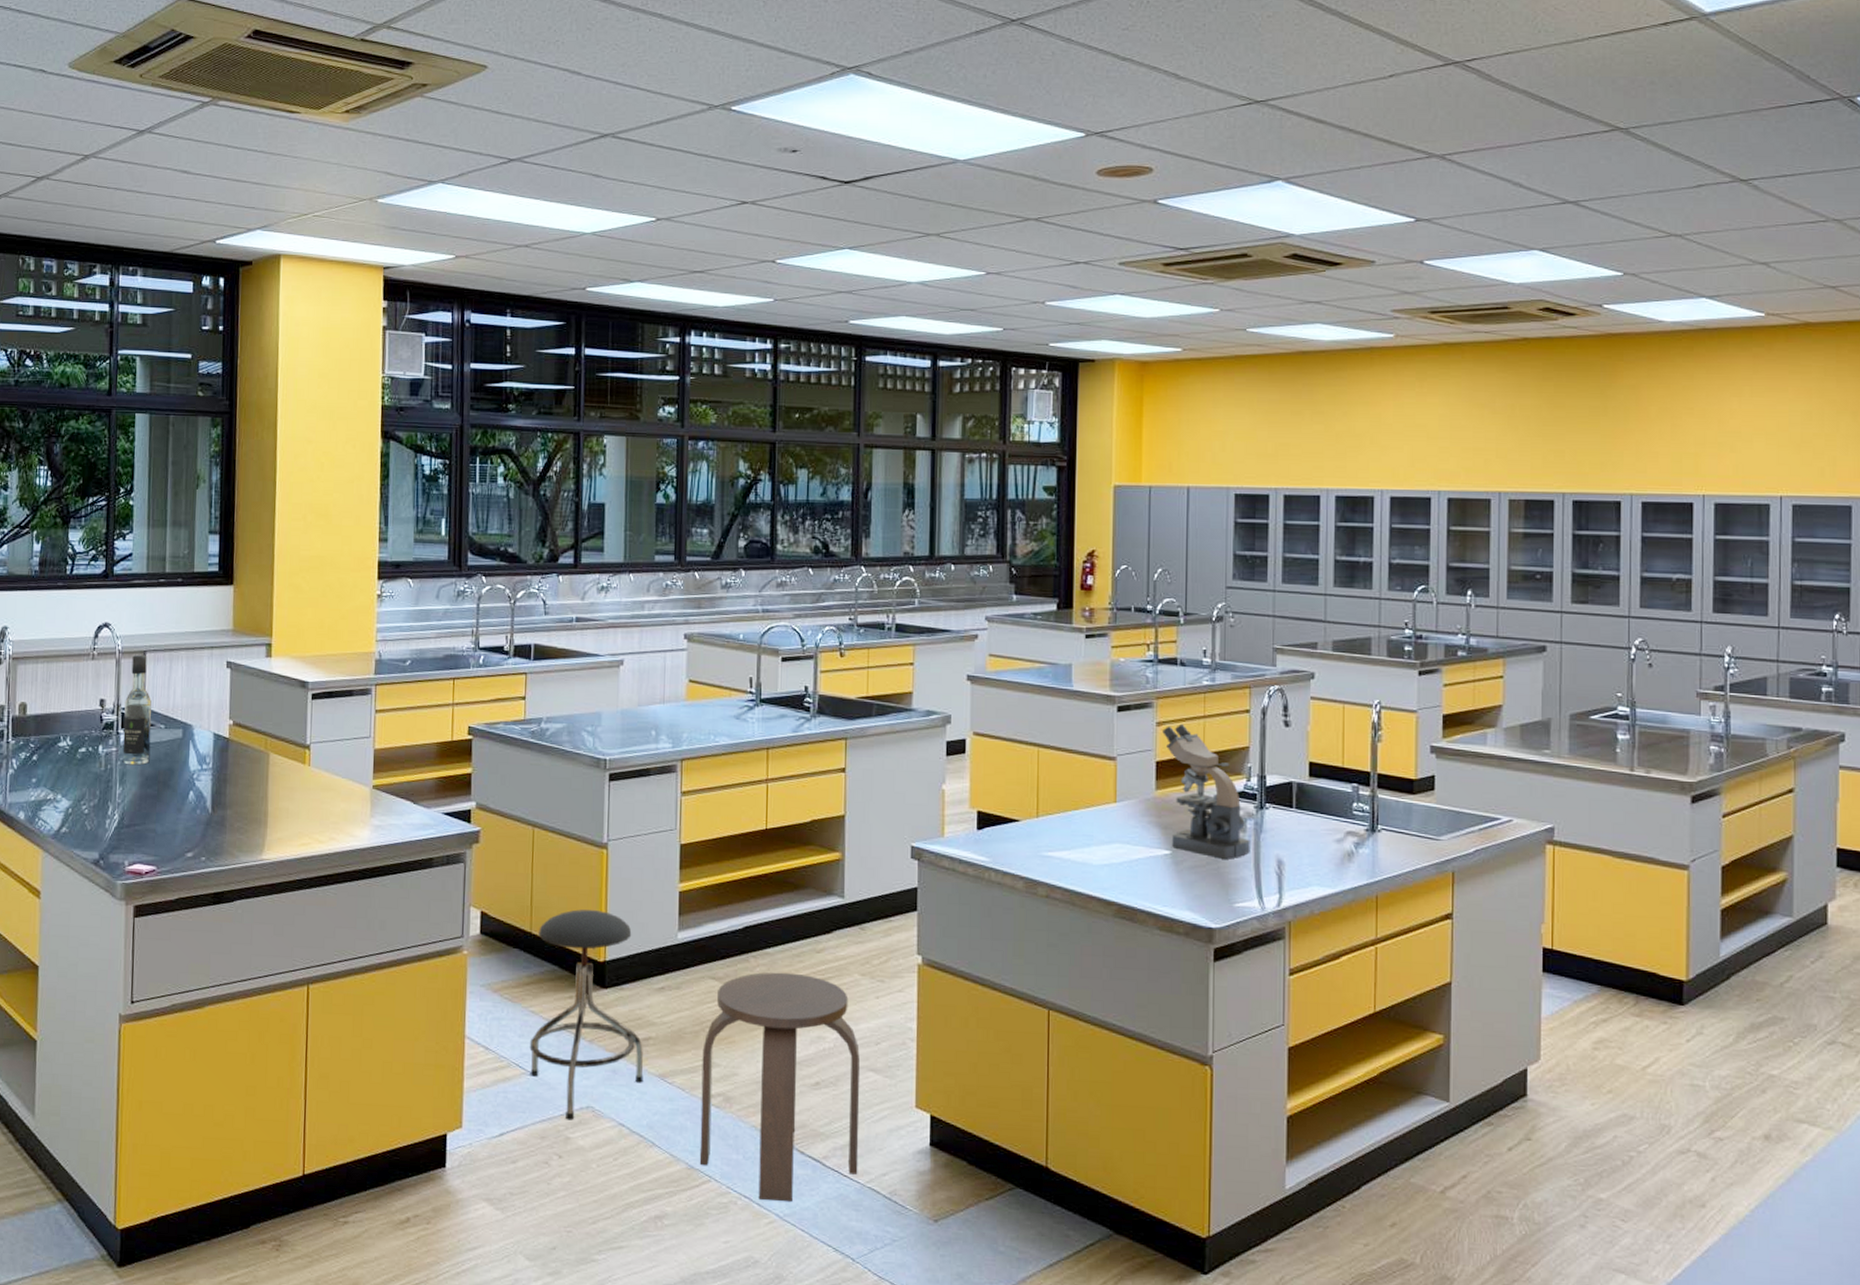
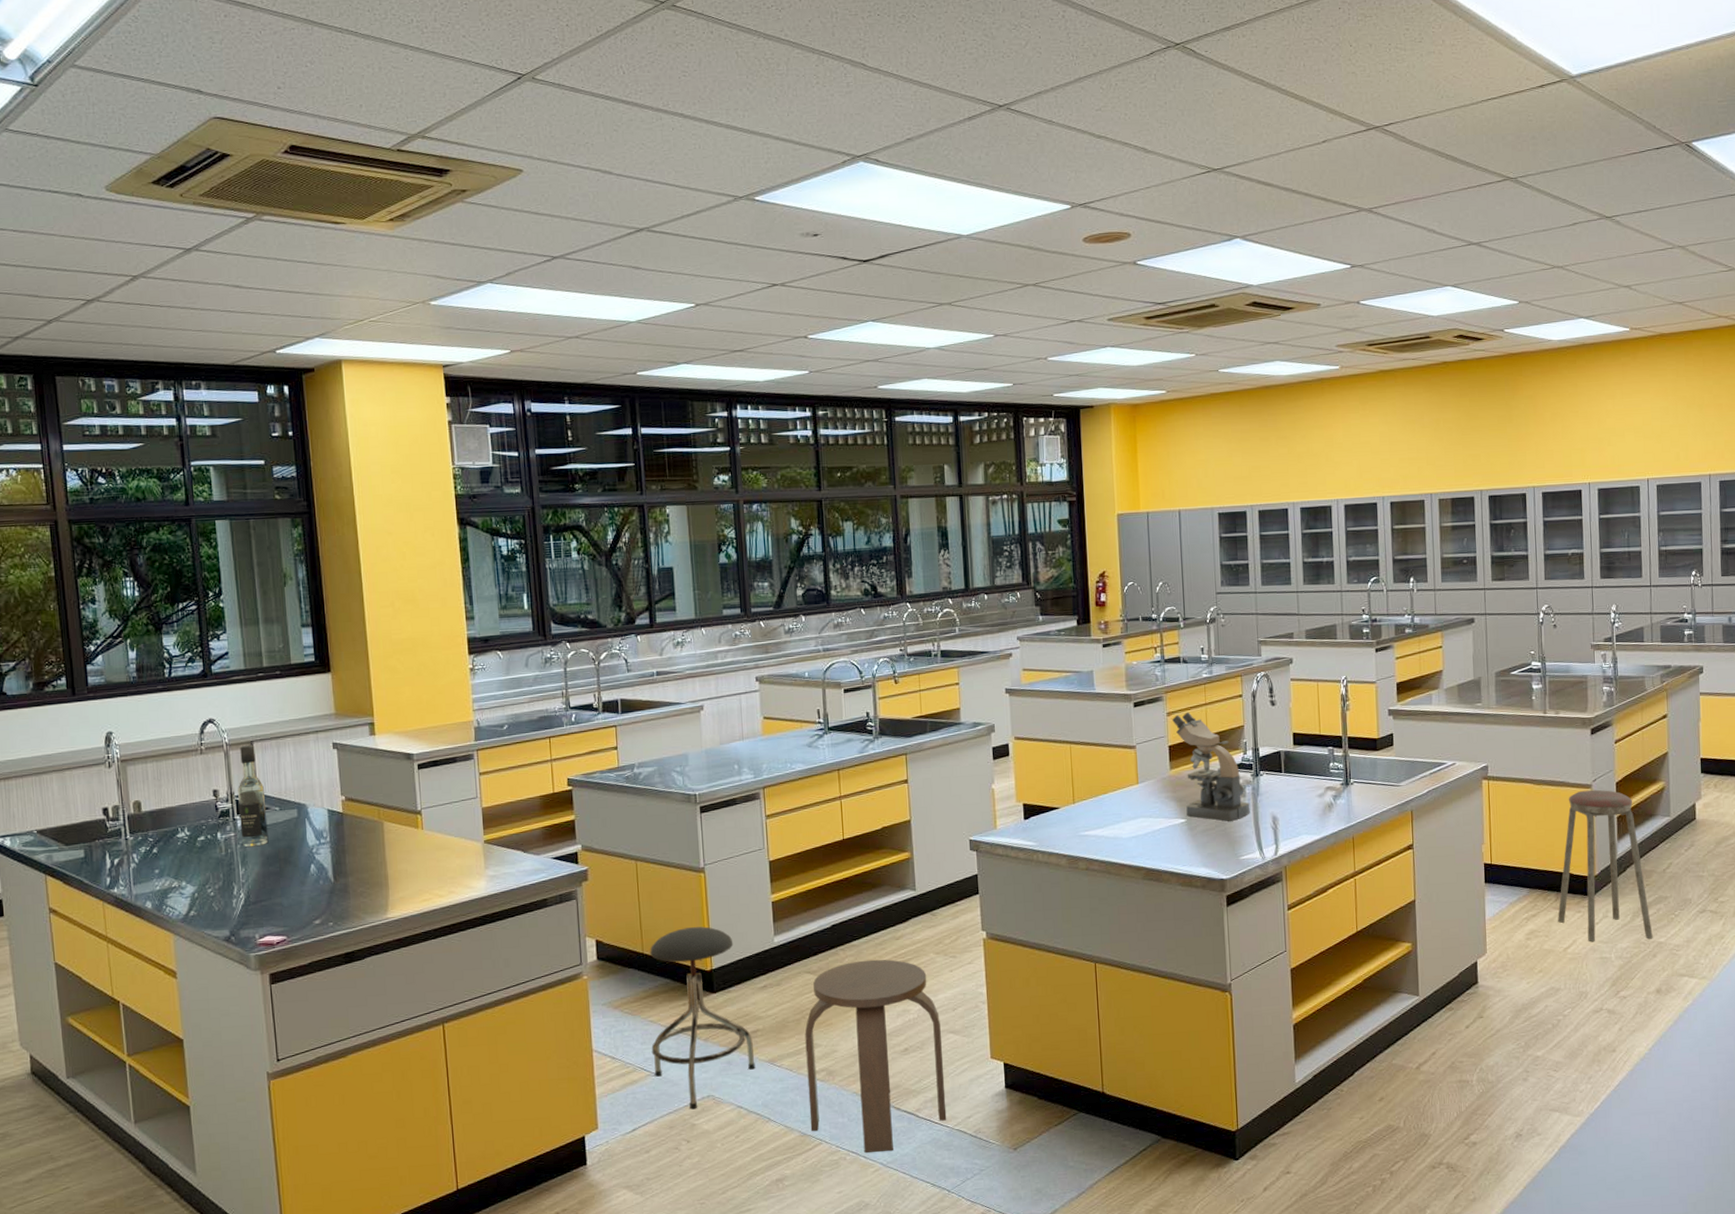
music stool: none [1636,871,1763,1068] -> present [1558,789,1653,942]

